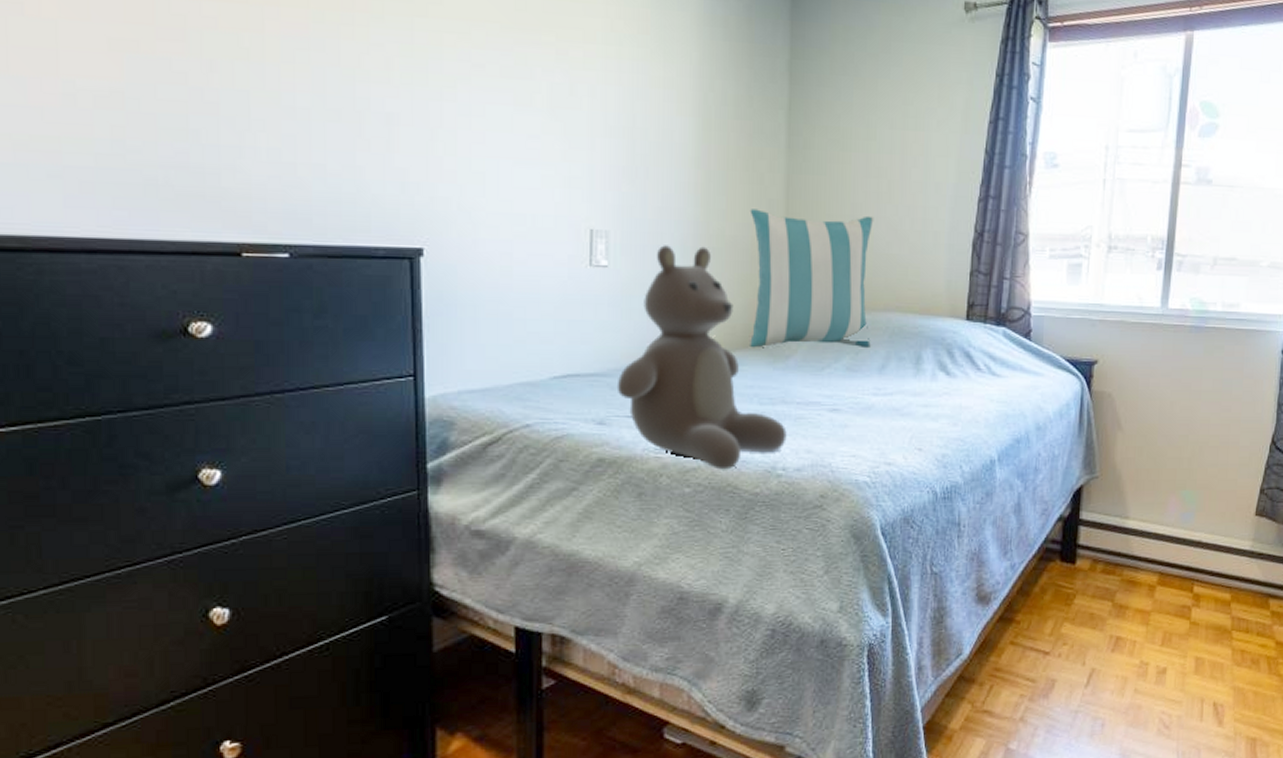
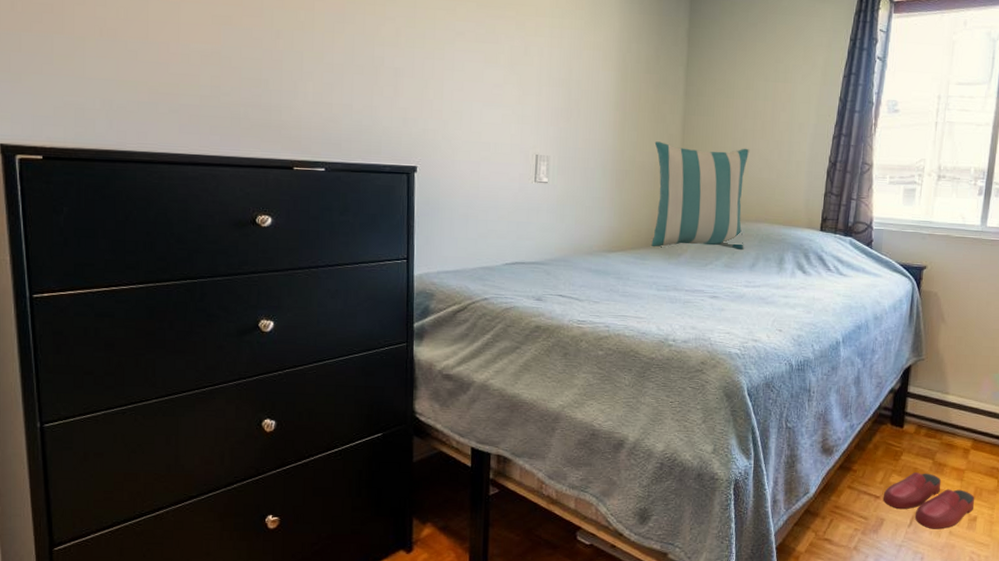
teddy bear: present [616,245,787,471] -> none [551,167,677,340]
slippers: none [1053,618,1164,688] -> present [883,472,975,529]

